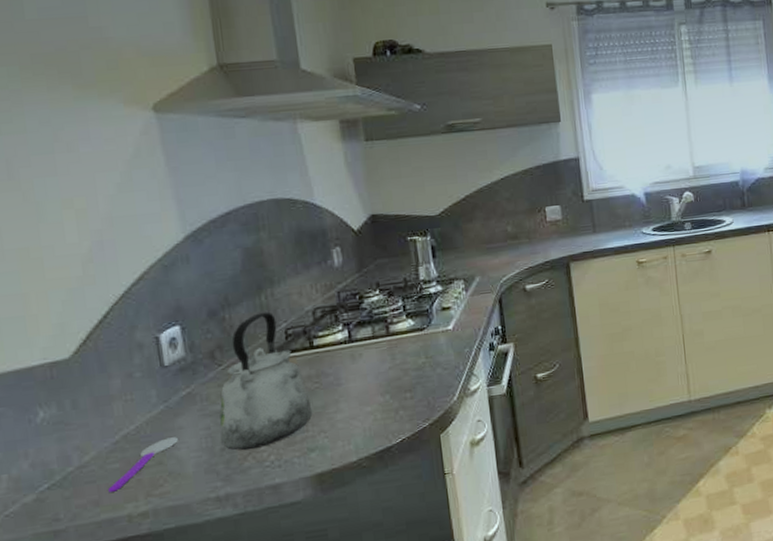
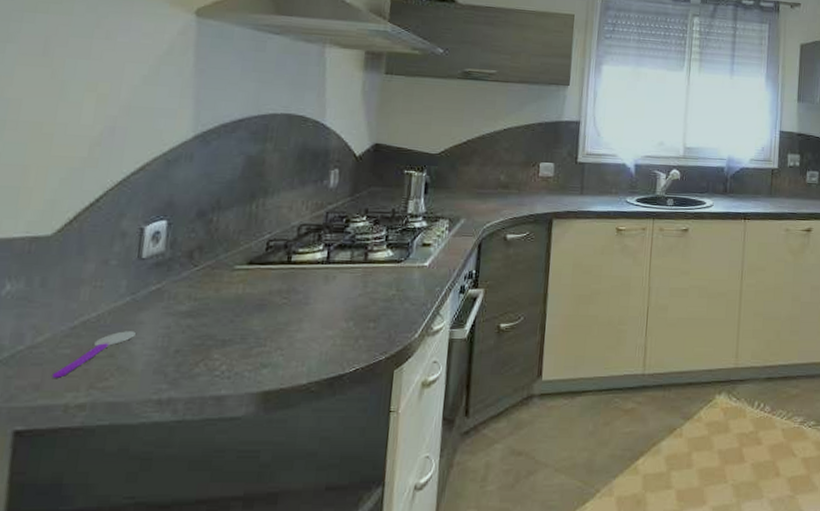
kettle: present [219,312,313,451] -> none [177,220,275,356]

